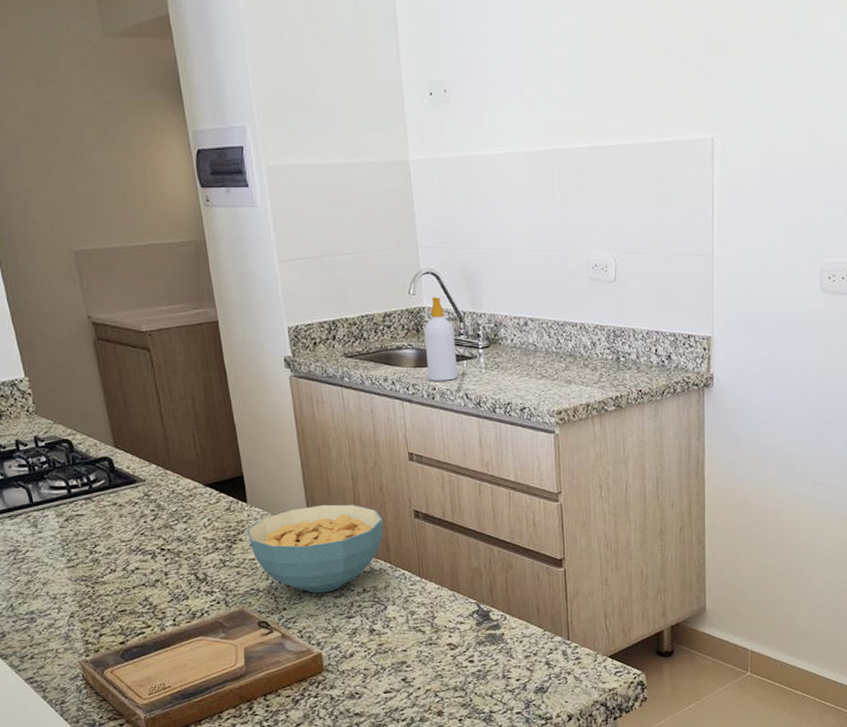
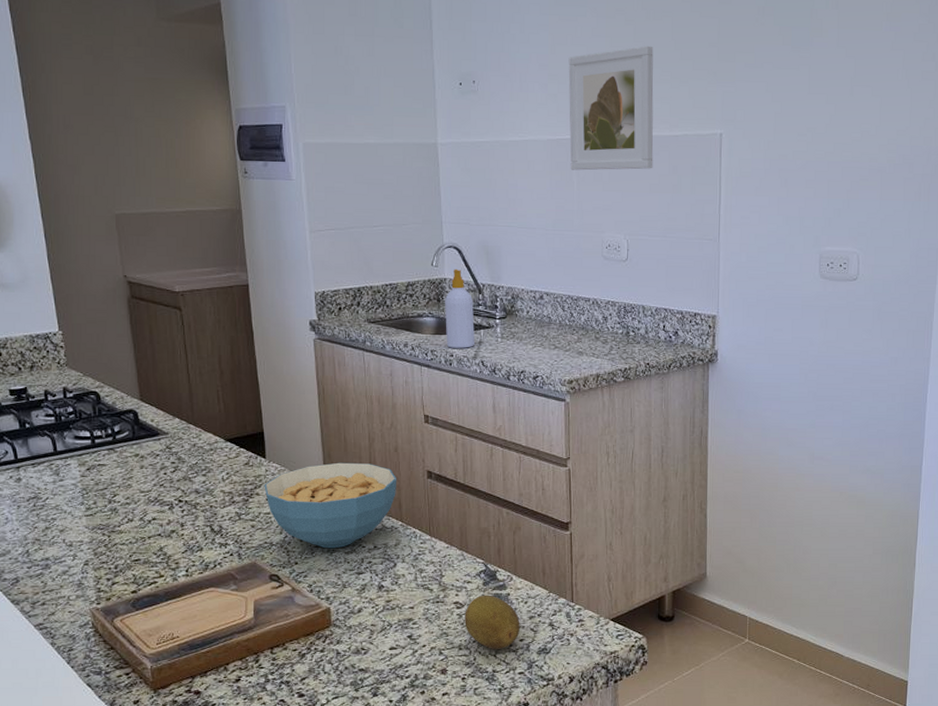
fruit: none [459,635,516,690] -> present [464,595,520,649]
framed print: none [546,43,641,185] -> present [568,45,654,171]

